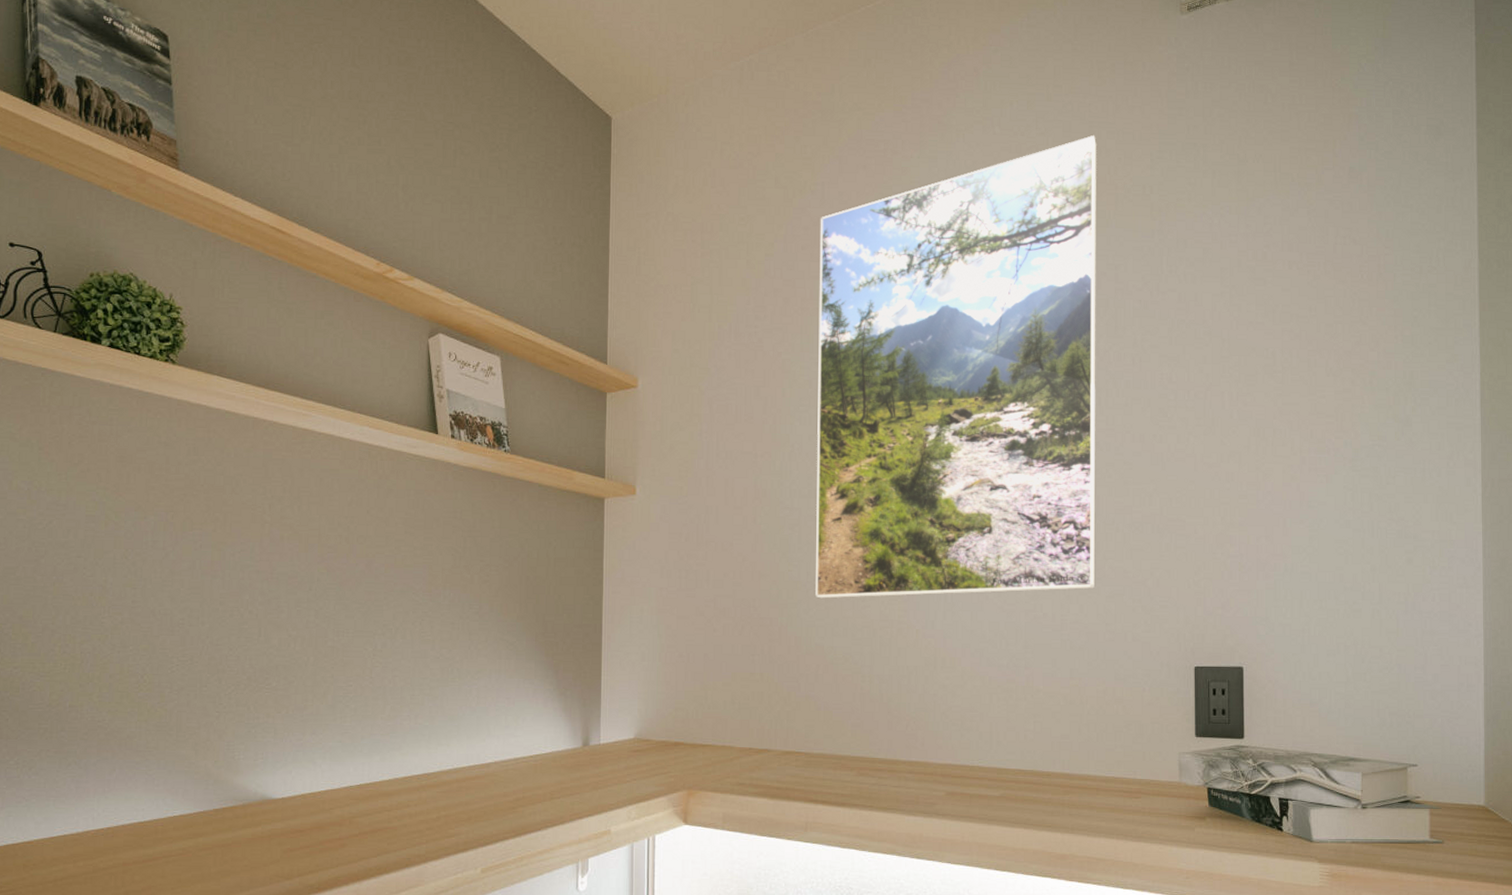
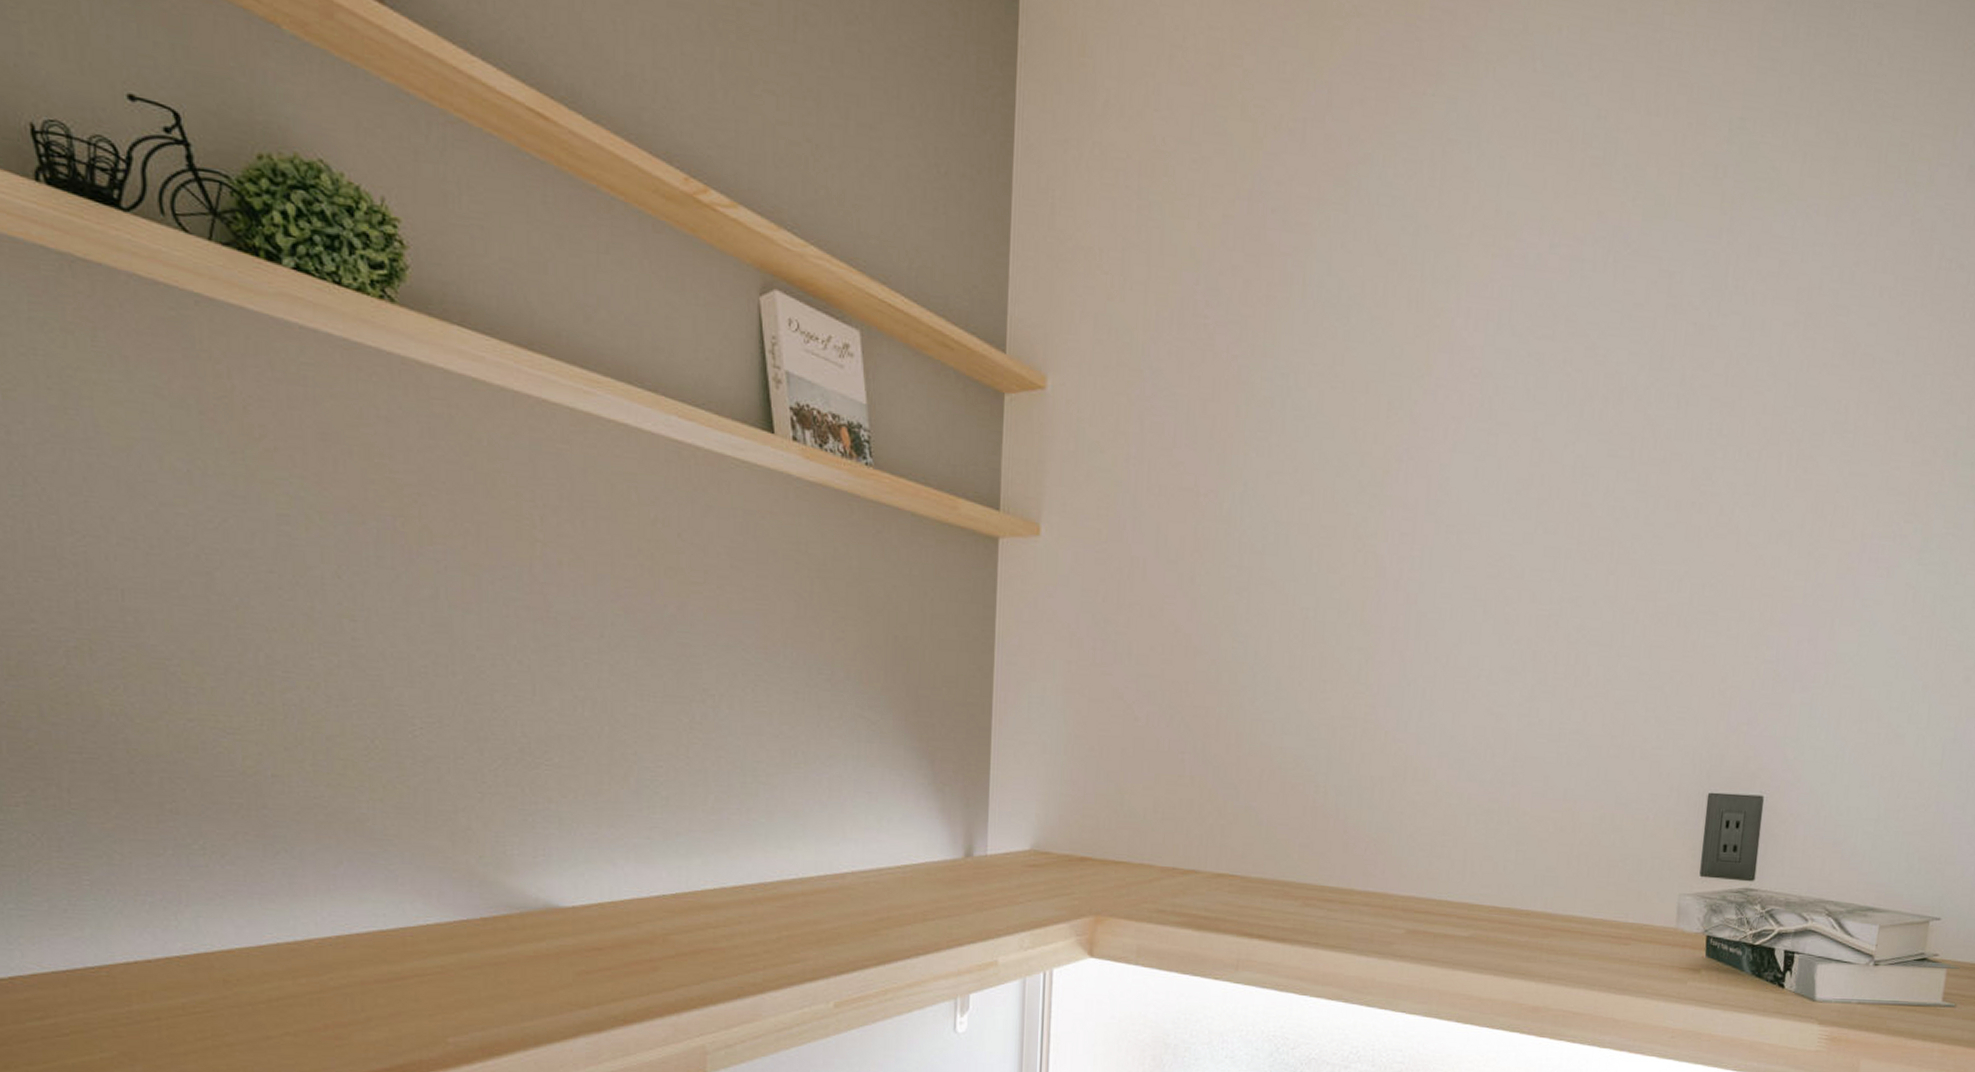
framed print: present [816,135,1096,599] -> none [1264,87,1664,692]

